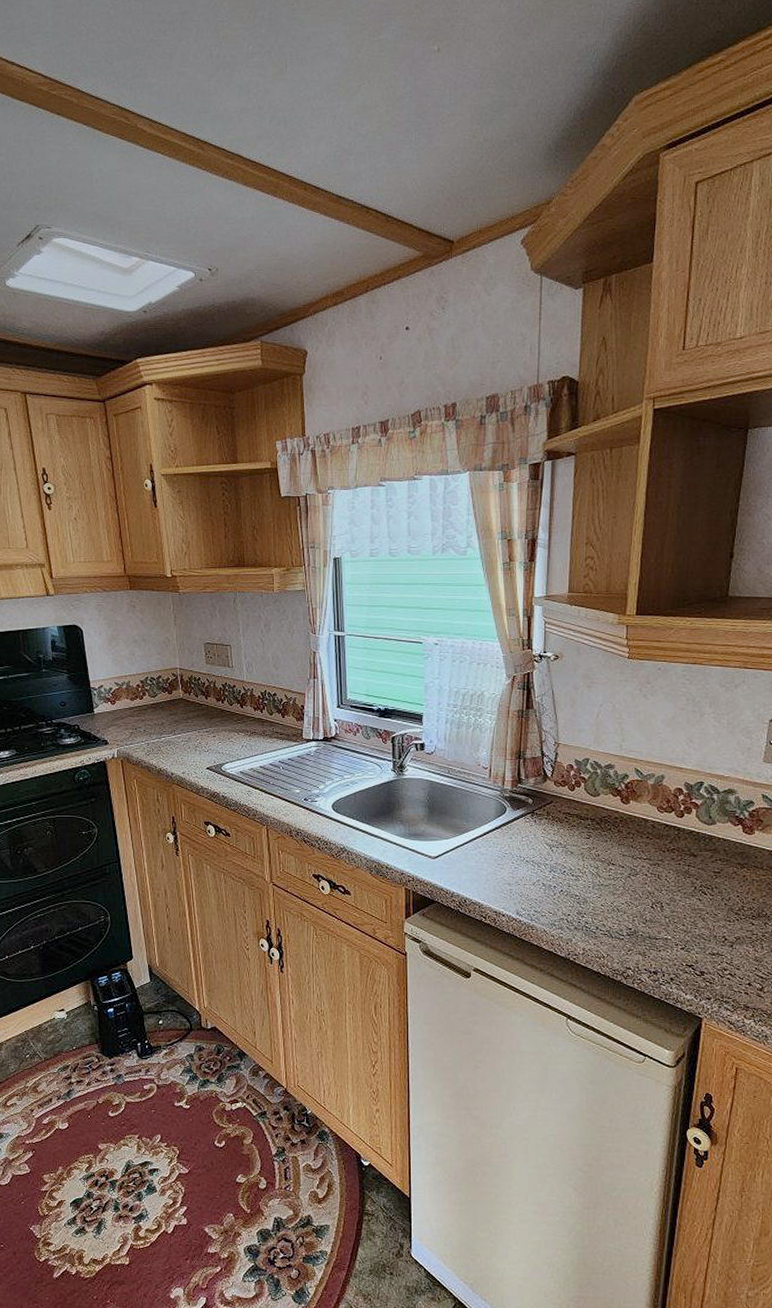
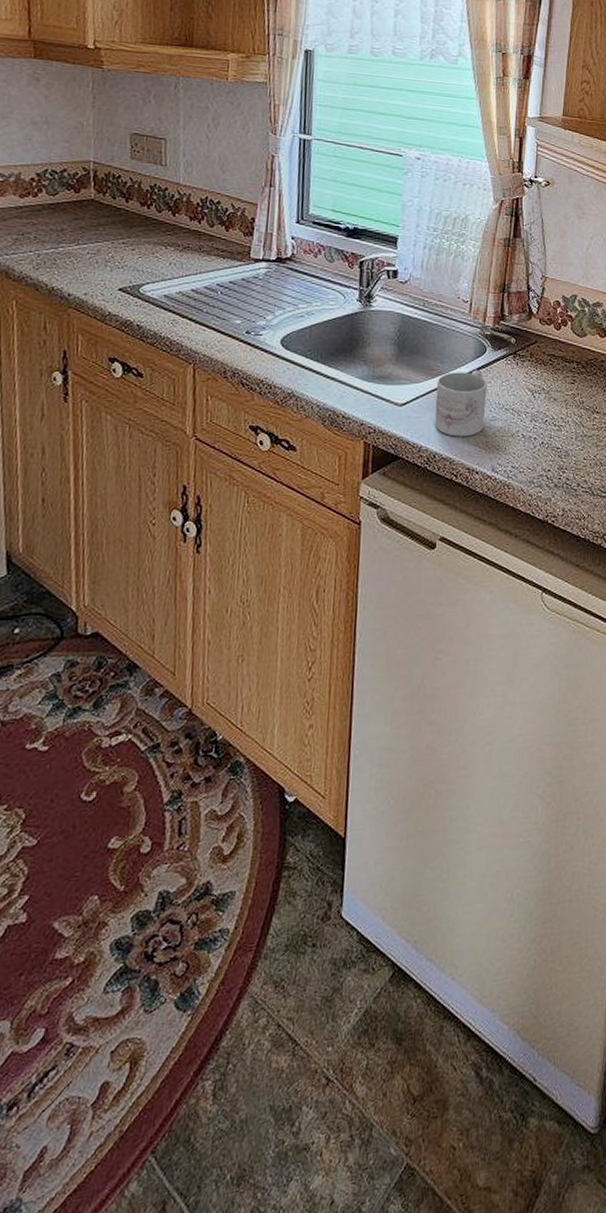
mug: none [463,827,509,885] -> present [434,370,487,437]

